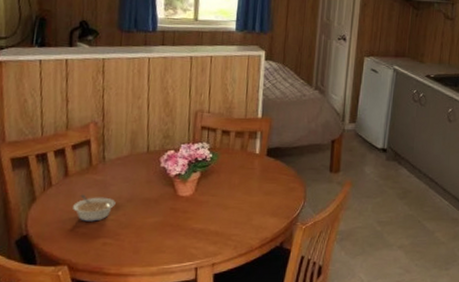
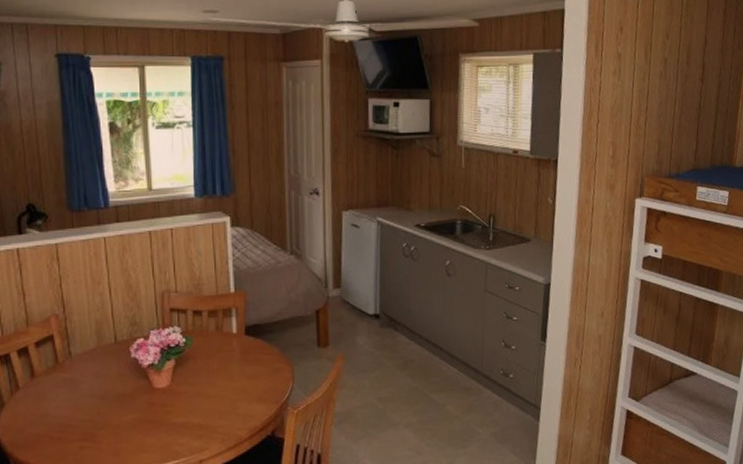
legume: present [73,194,116,222] -> none [44,395,88,425]

